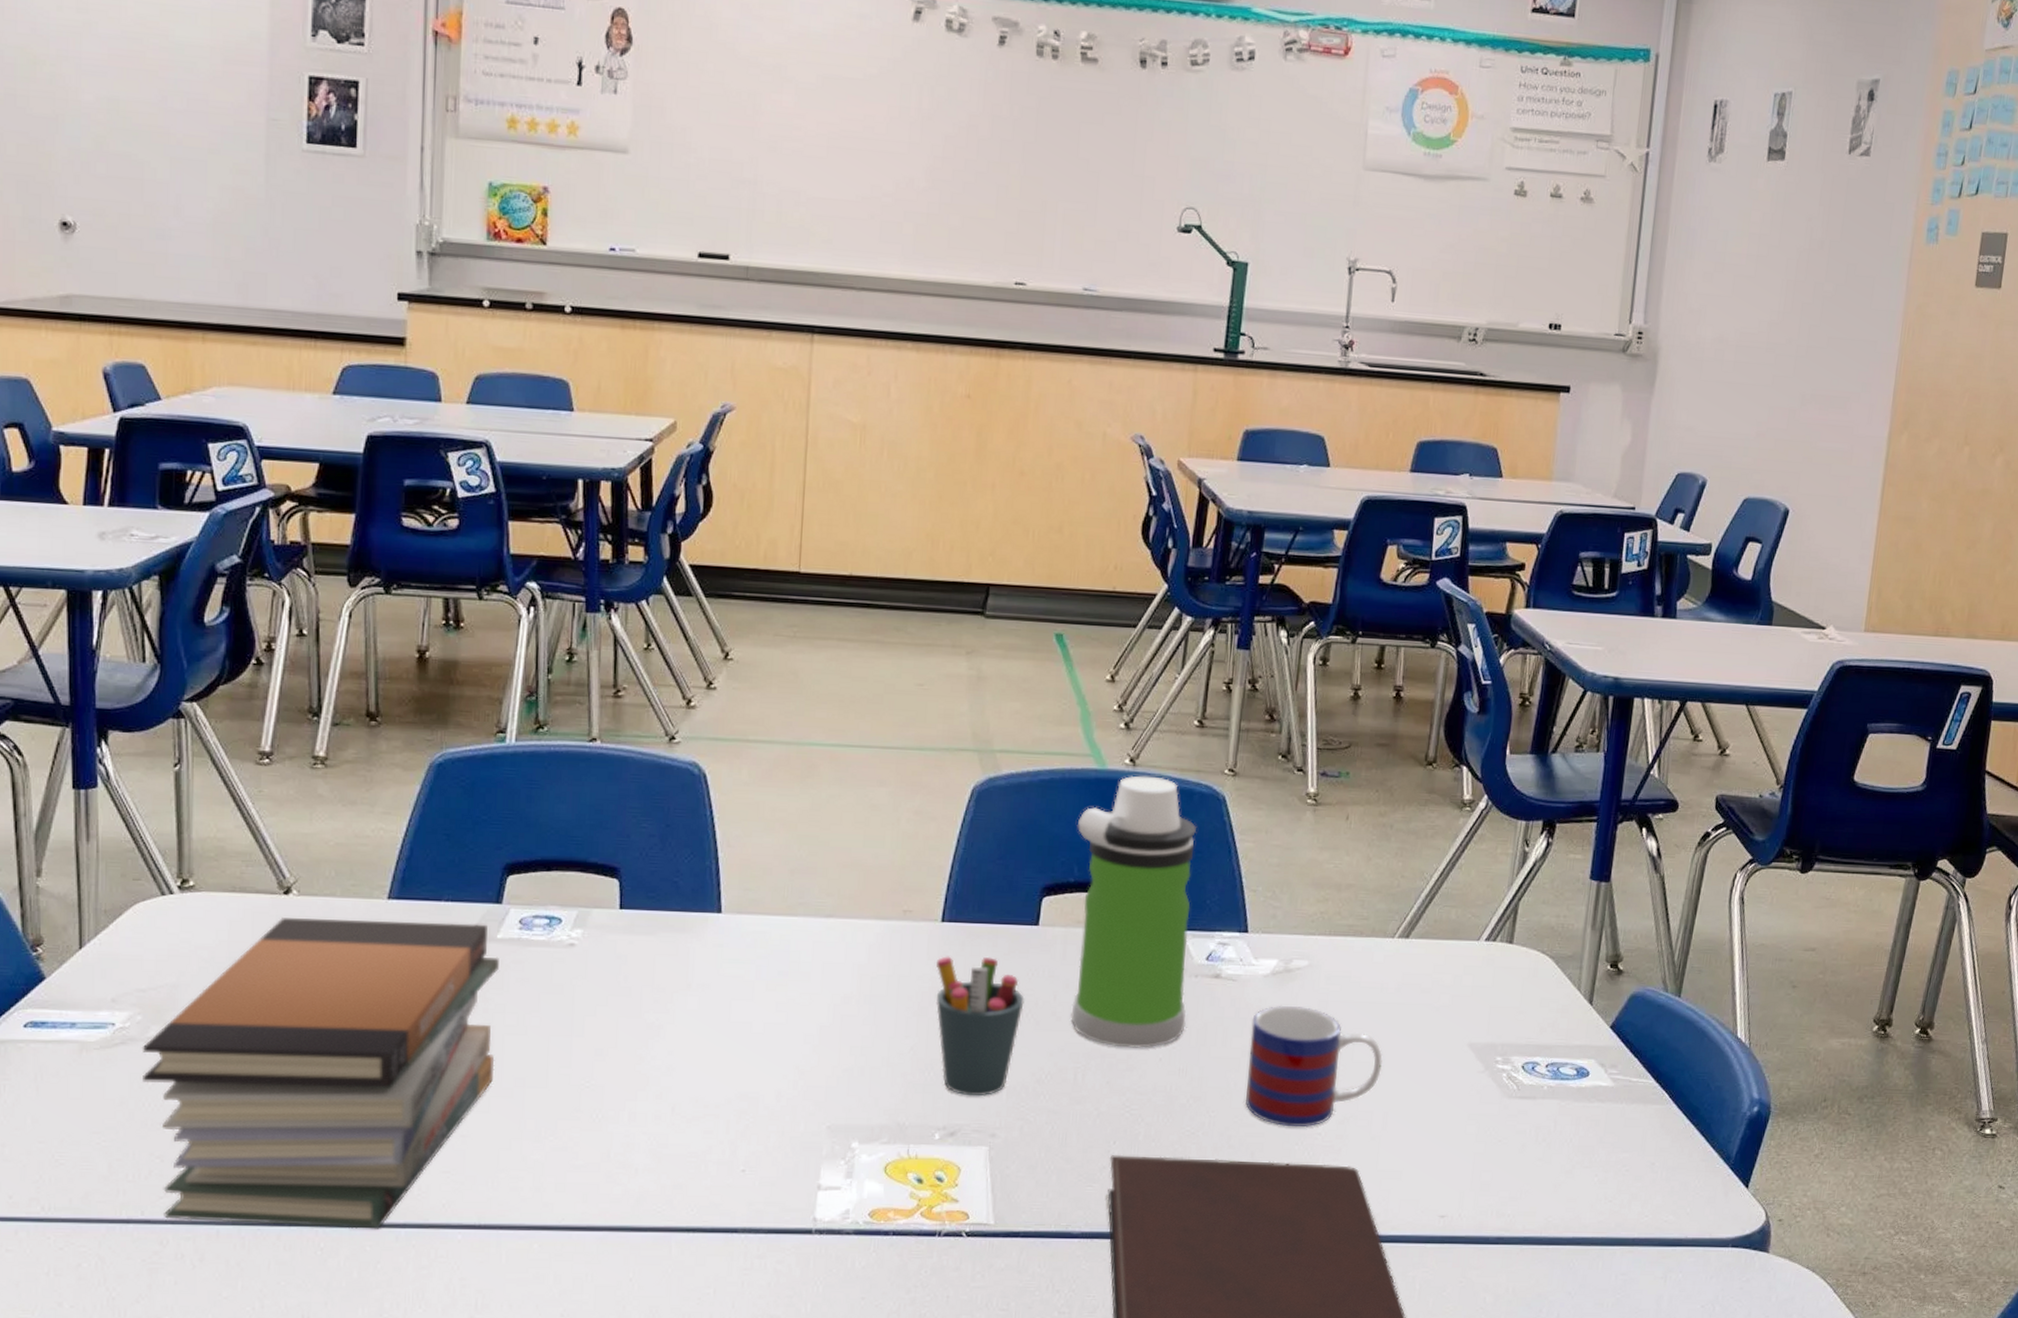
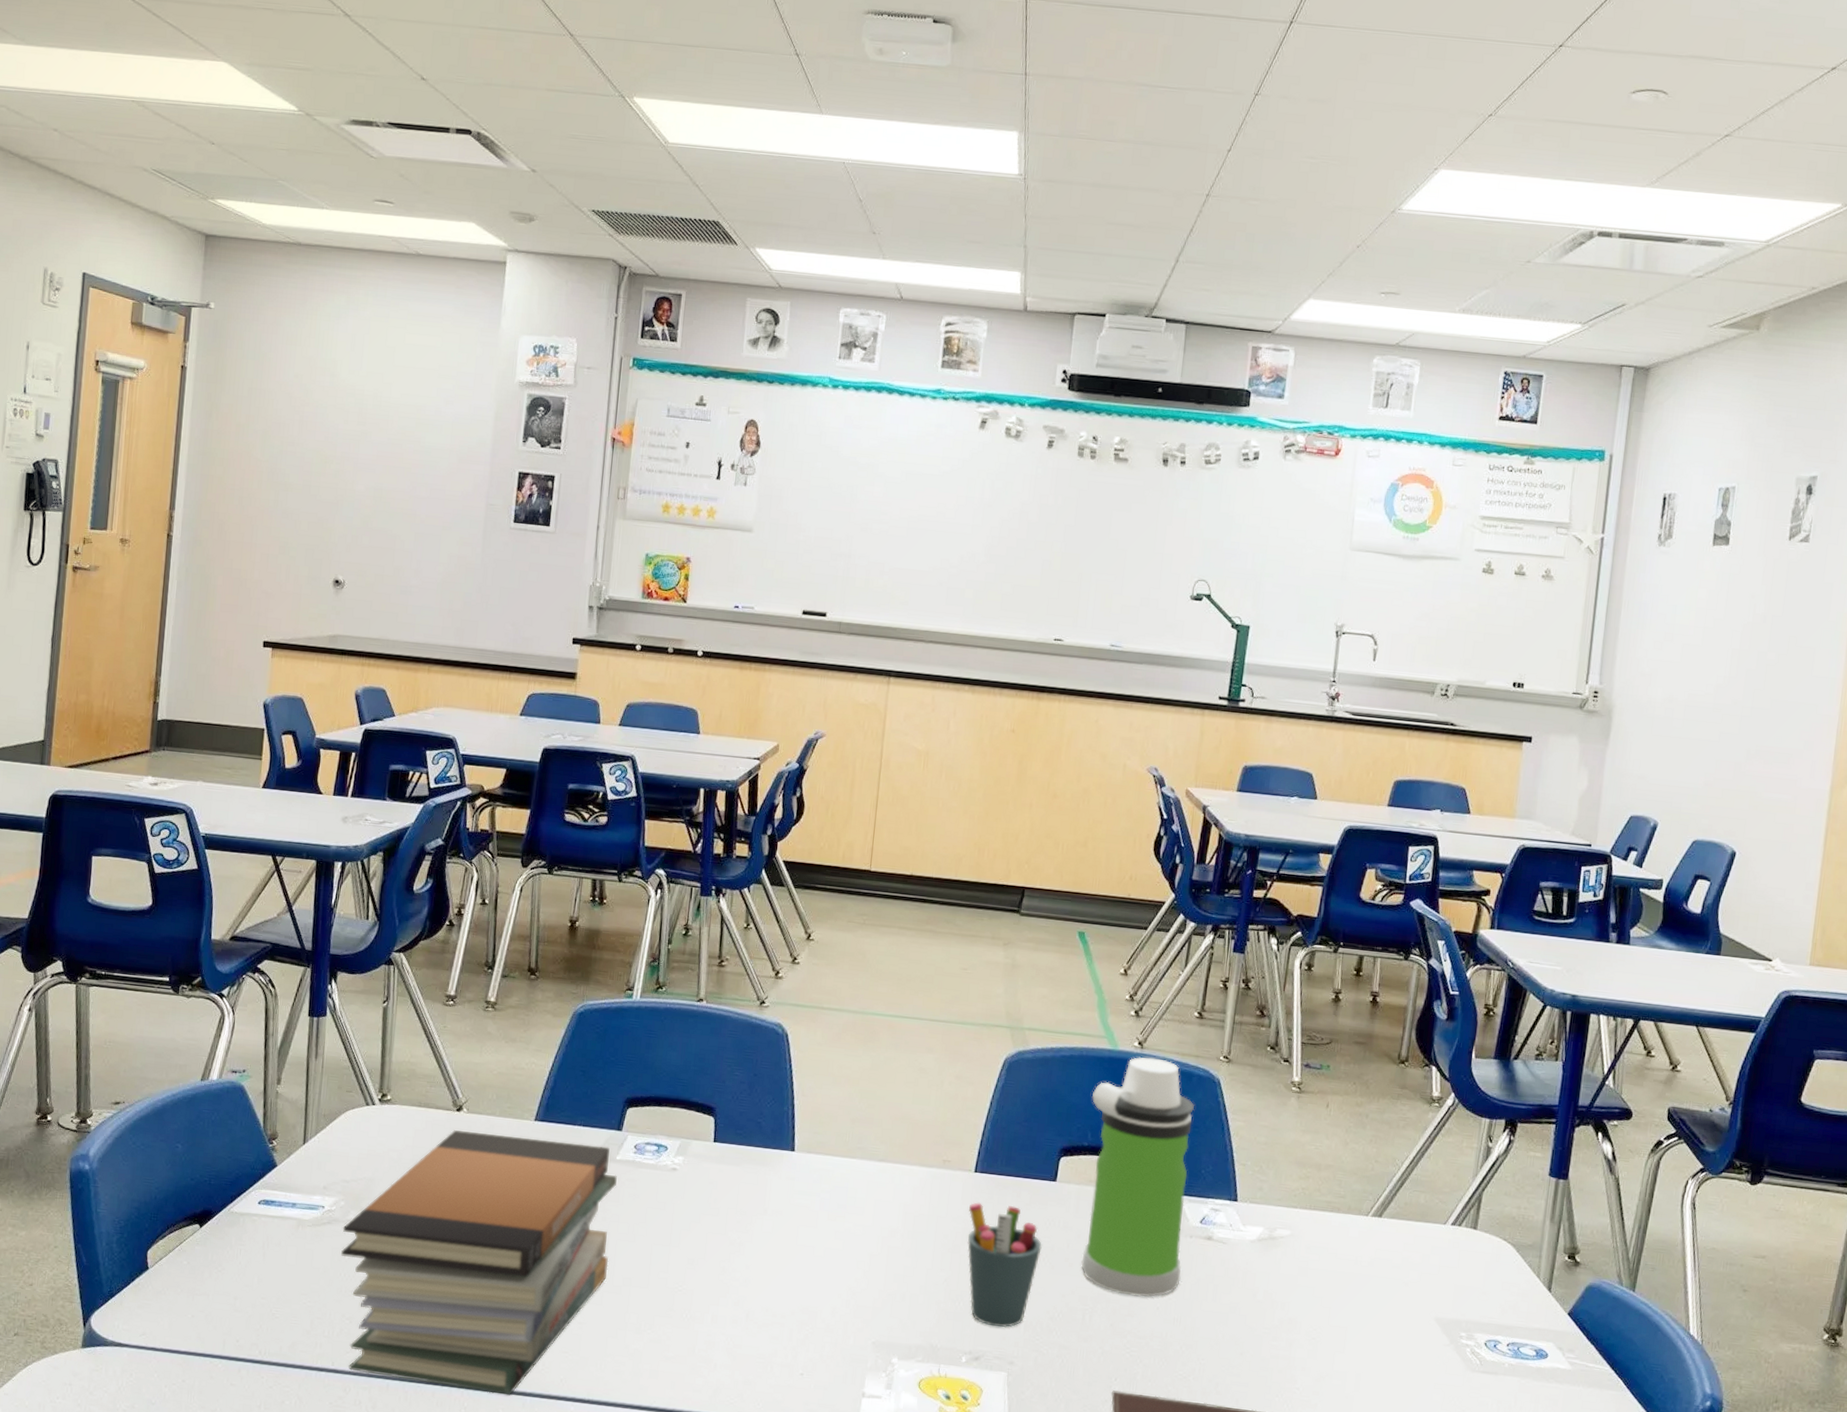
mug: present [1246,1005,1383,1128] -> none [1232,1268,1356,1382]

